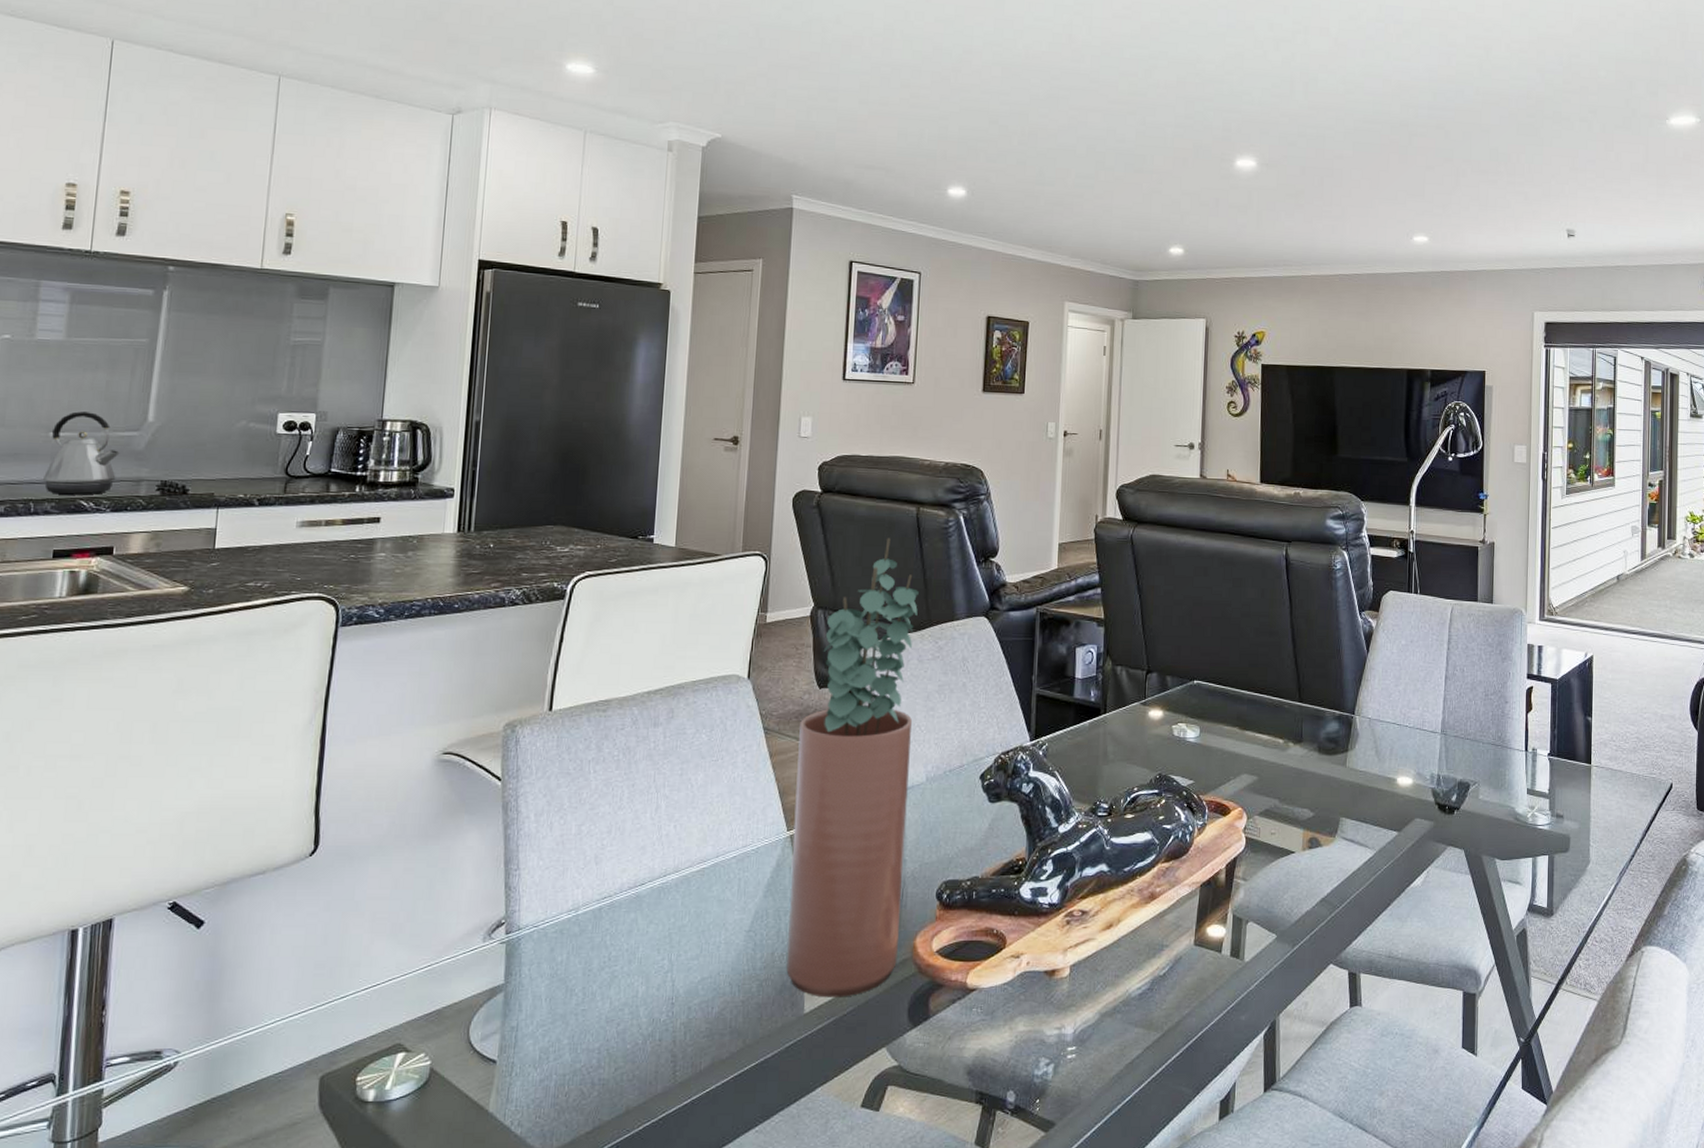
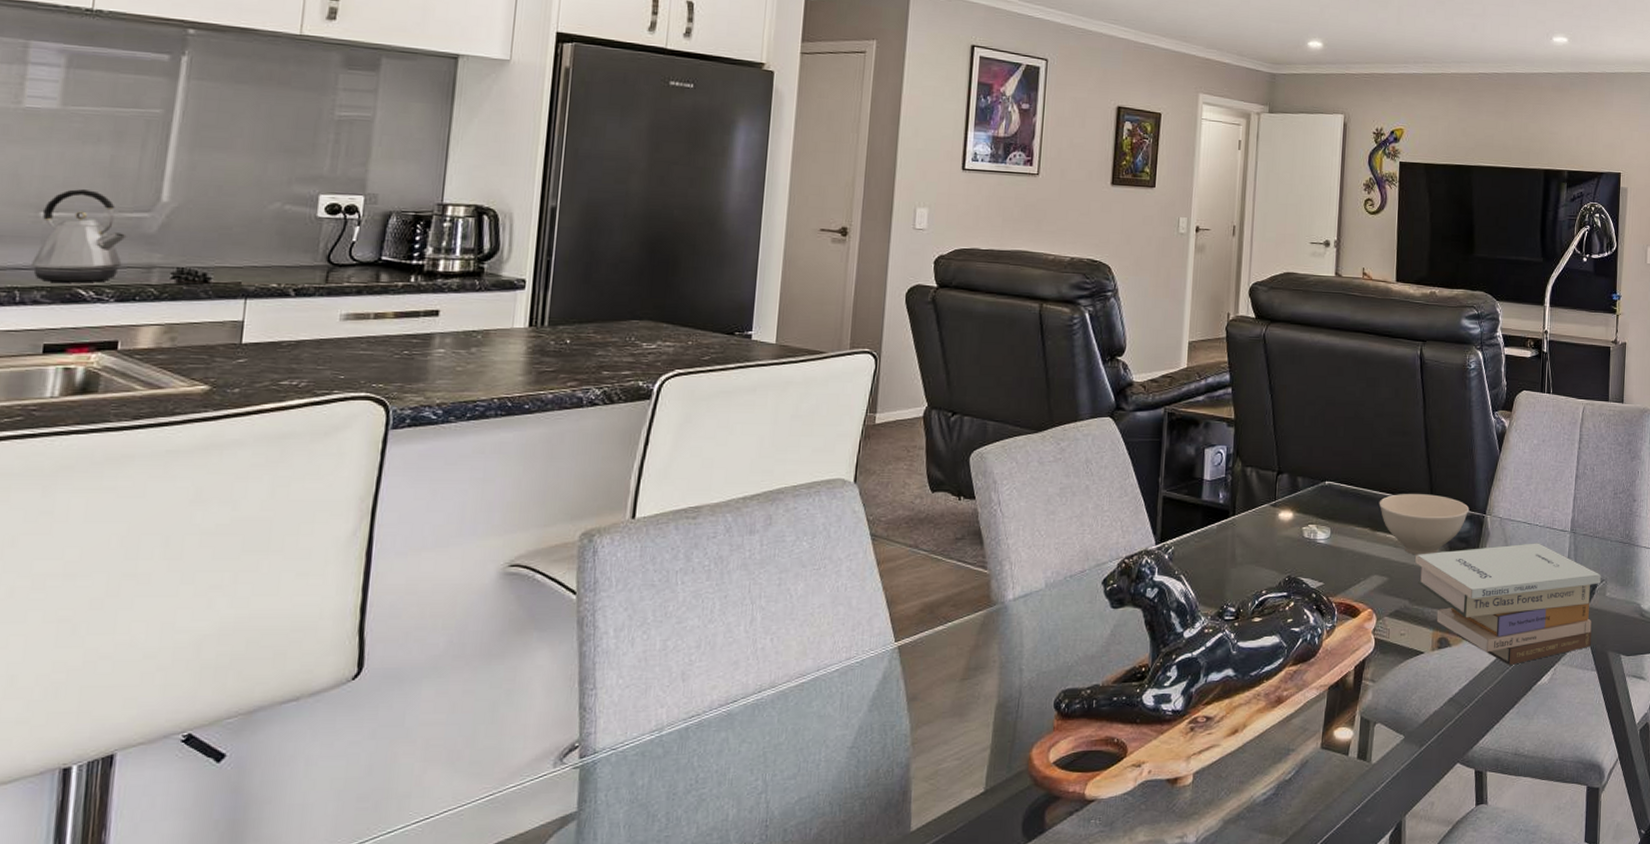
vase: present [786,538,919,998] -> none [892,335,1040,814]
bowl: none [1247,693,1338,755] -> present [1379,494,1470,555]
books: none [1285,744,1473,866] -> present [1415,543,1601,665]

